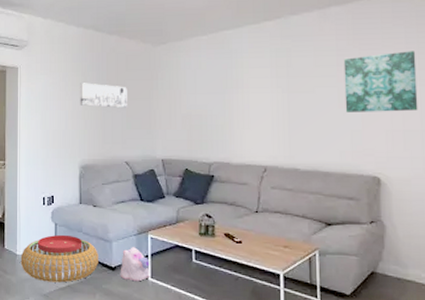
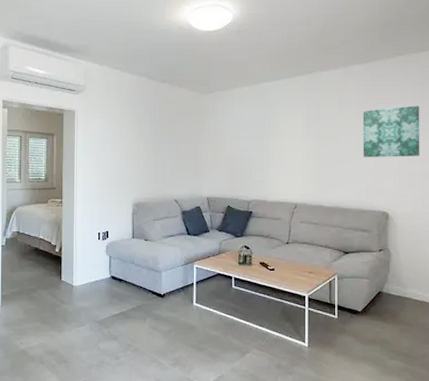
pouf: present [20,234,98,283] -> none [77,266,149,310]
wall art: present [80,83,127,108] -> none [134,127,177,150]
plush toy: present [120,247,150,282] -> none [168,276,195,307]

